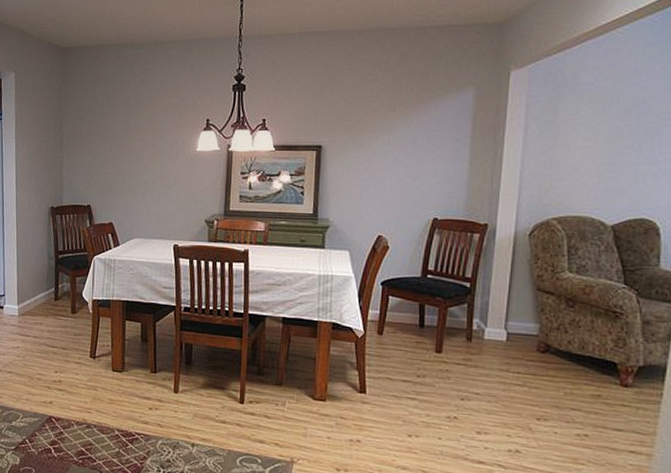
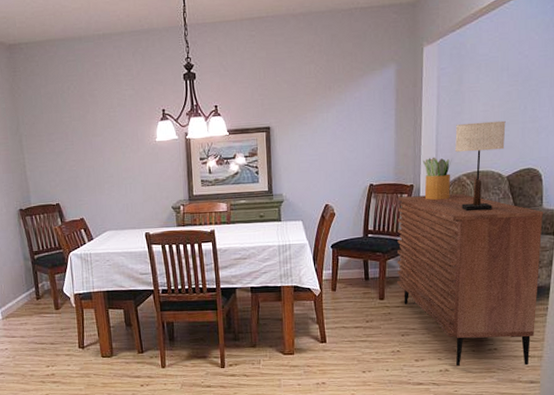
sideboard: none [460,236,661,464] -> present [397,193,544,366]
potted plant: none [501,194,539,245] -> present [422,157,452,200]
table lamp: none [544,159,613,264] -> present [455,120,506,212]

